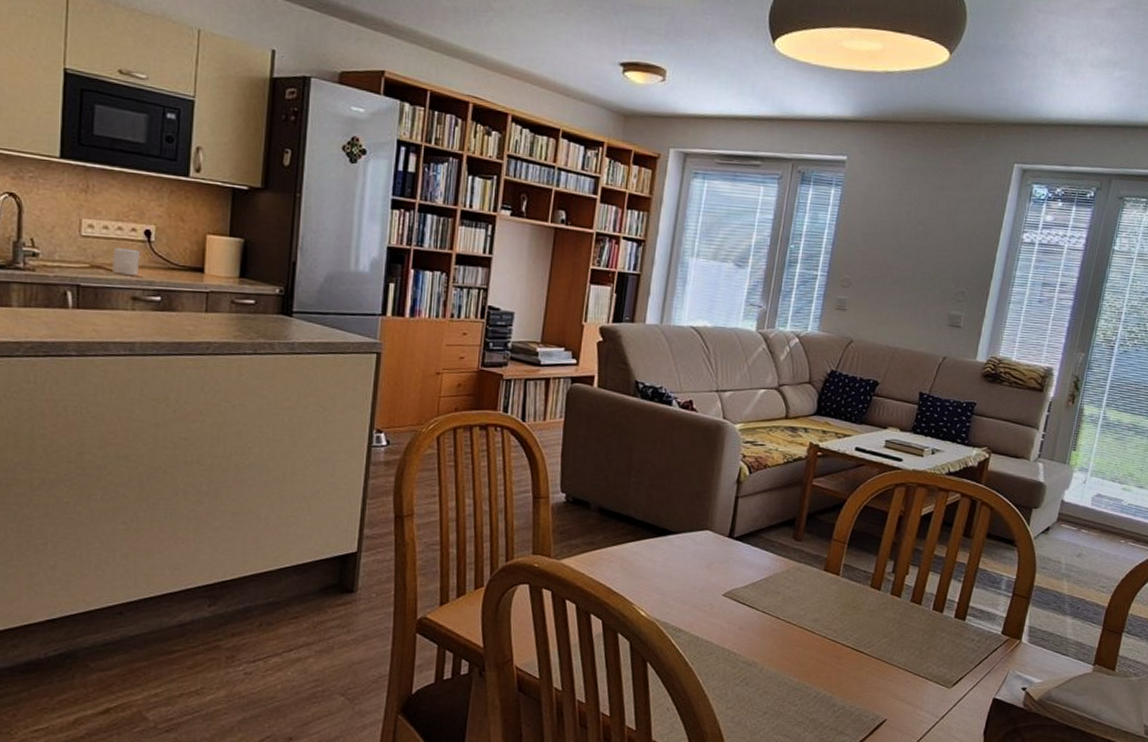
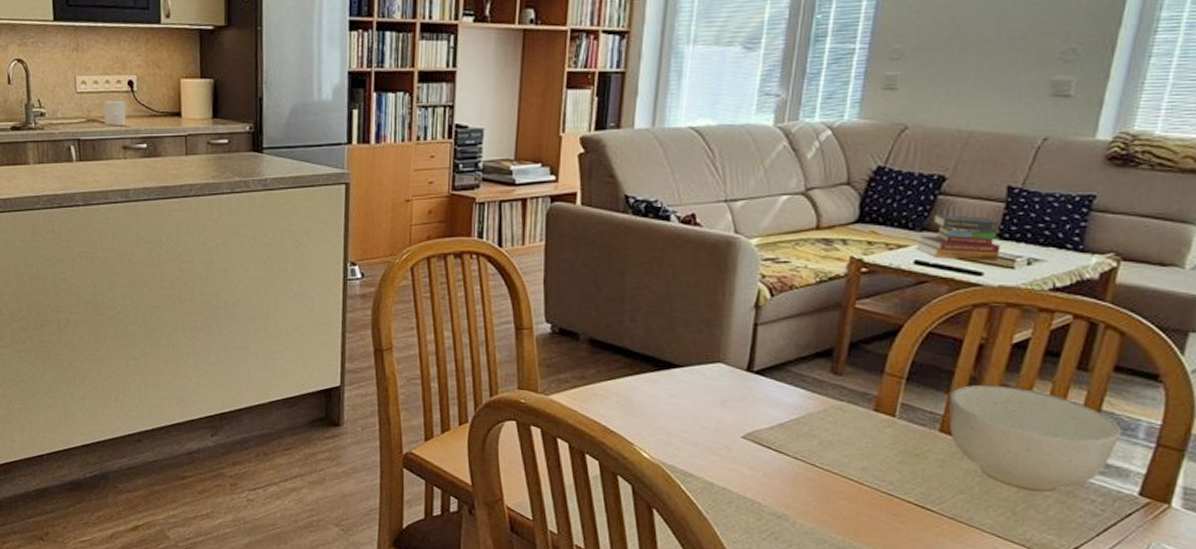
books: none [857,411,914,451] -> present [916,214,1001,262]
bowl: none [877,548,991,634] -> present [949,384,1122,492]

